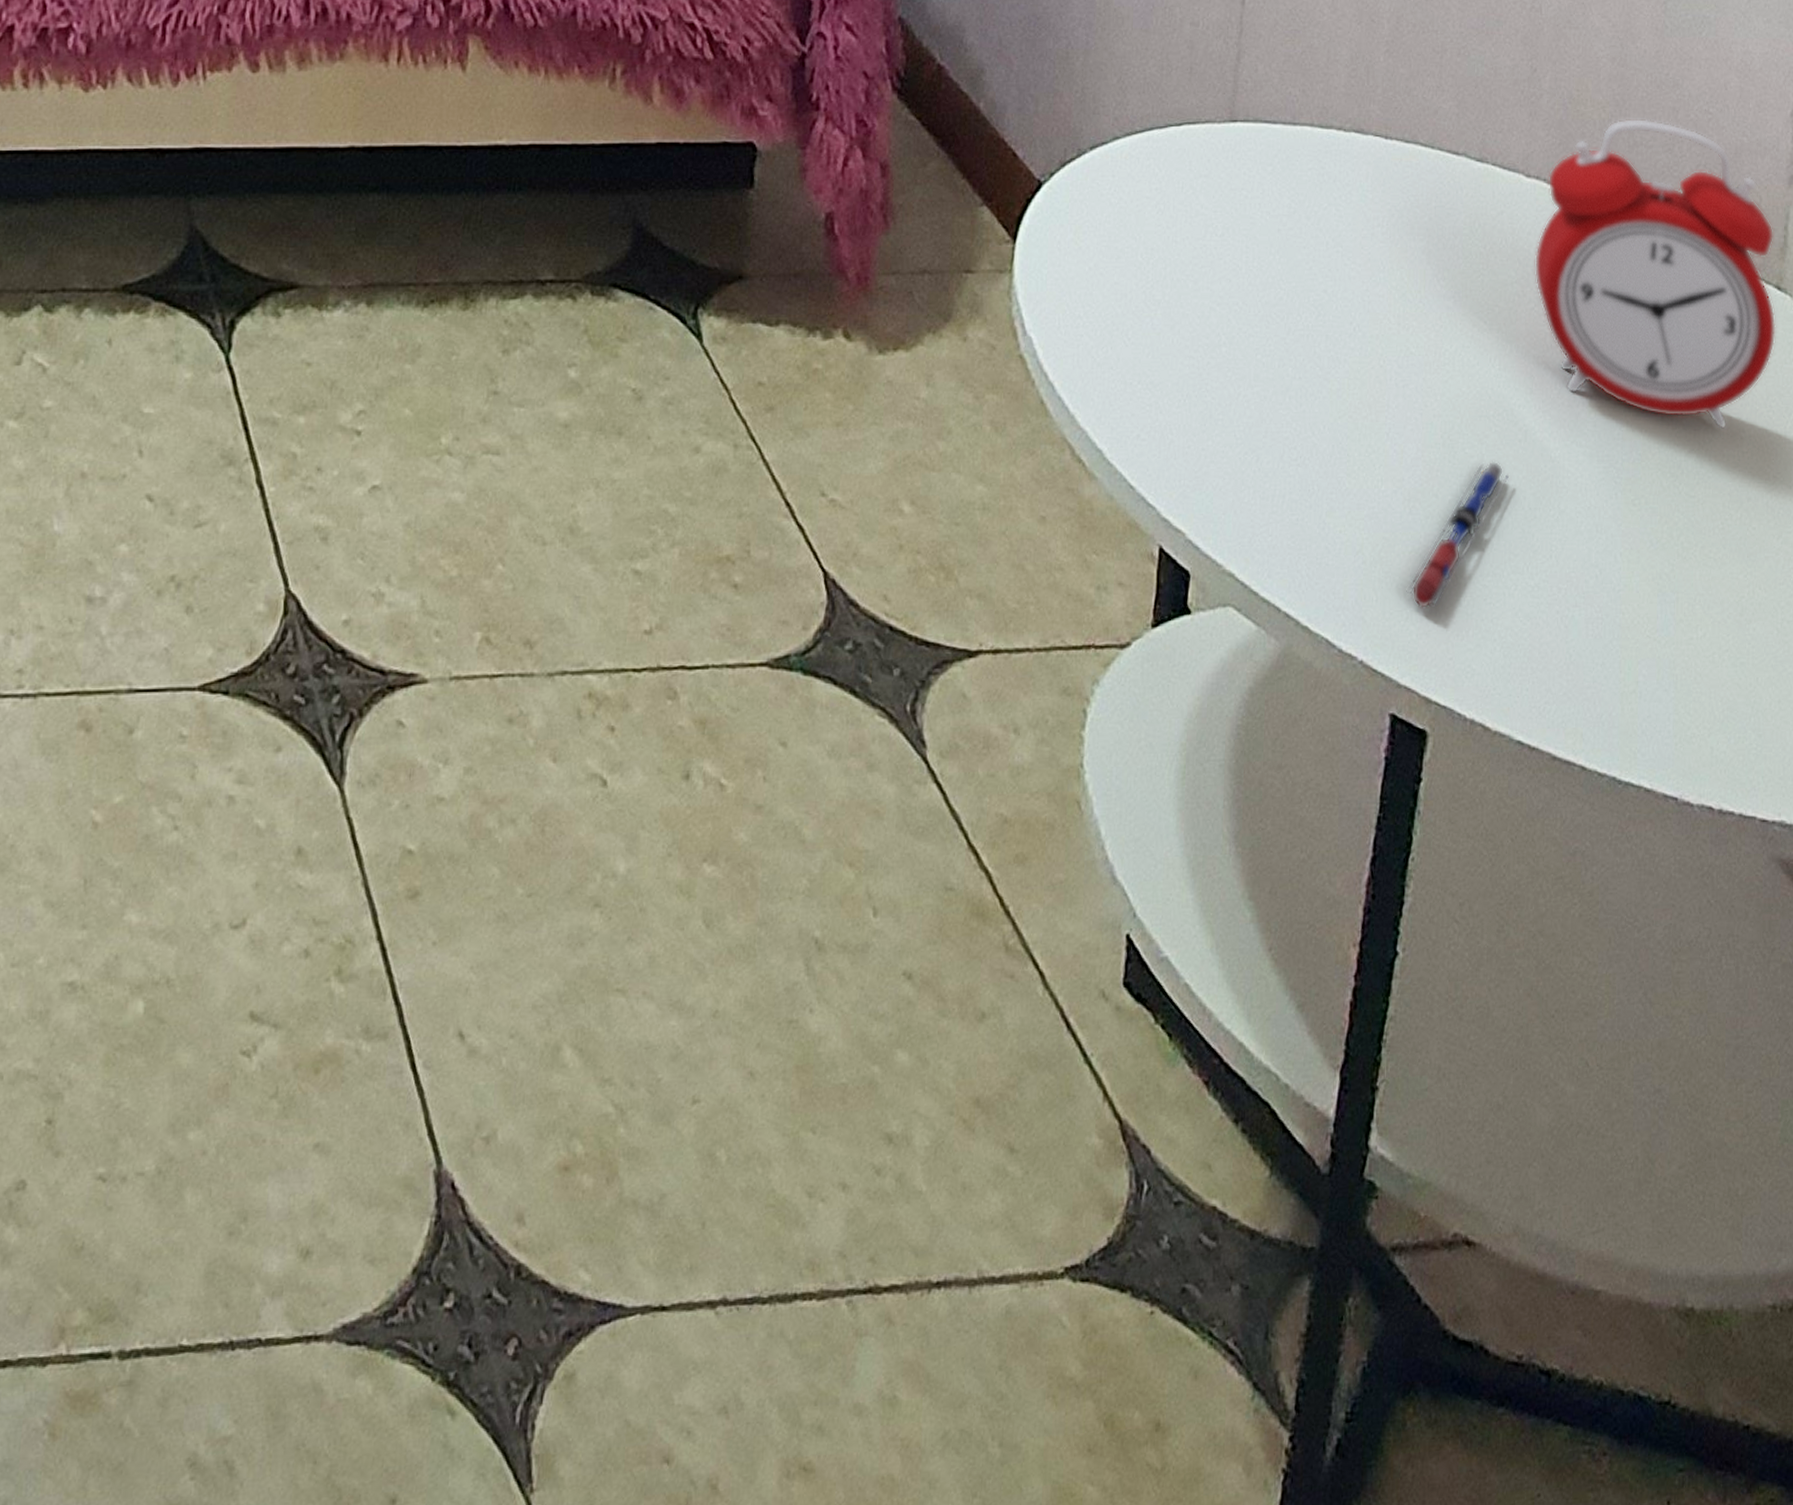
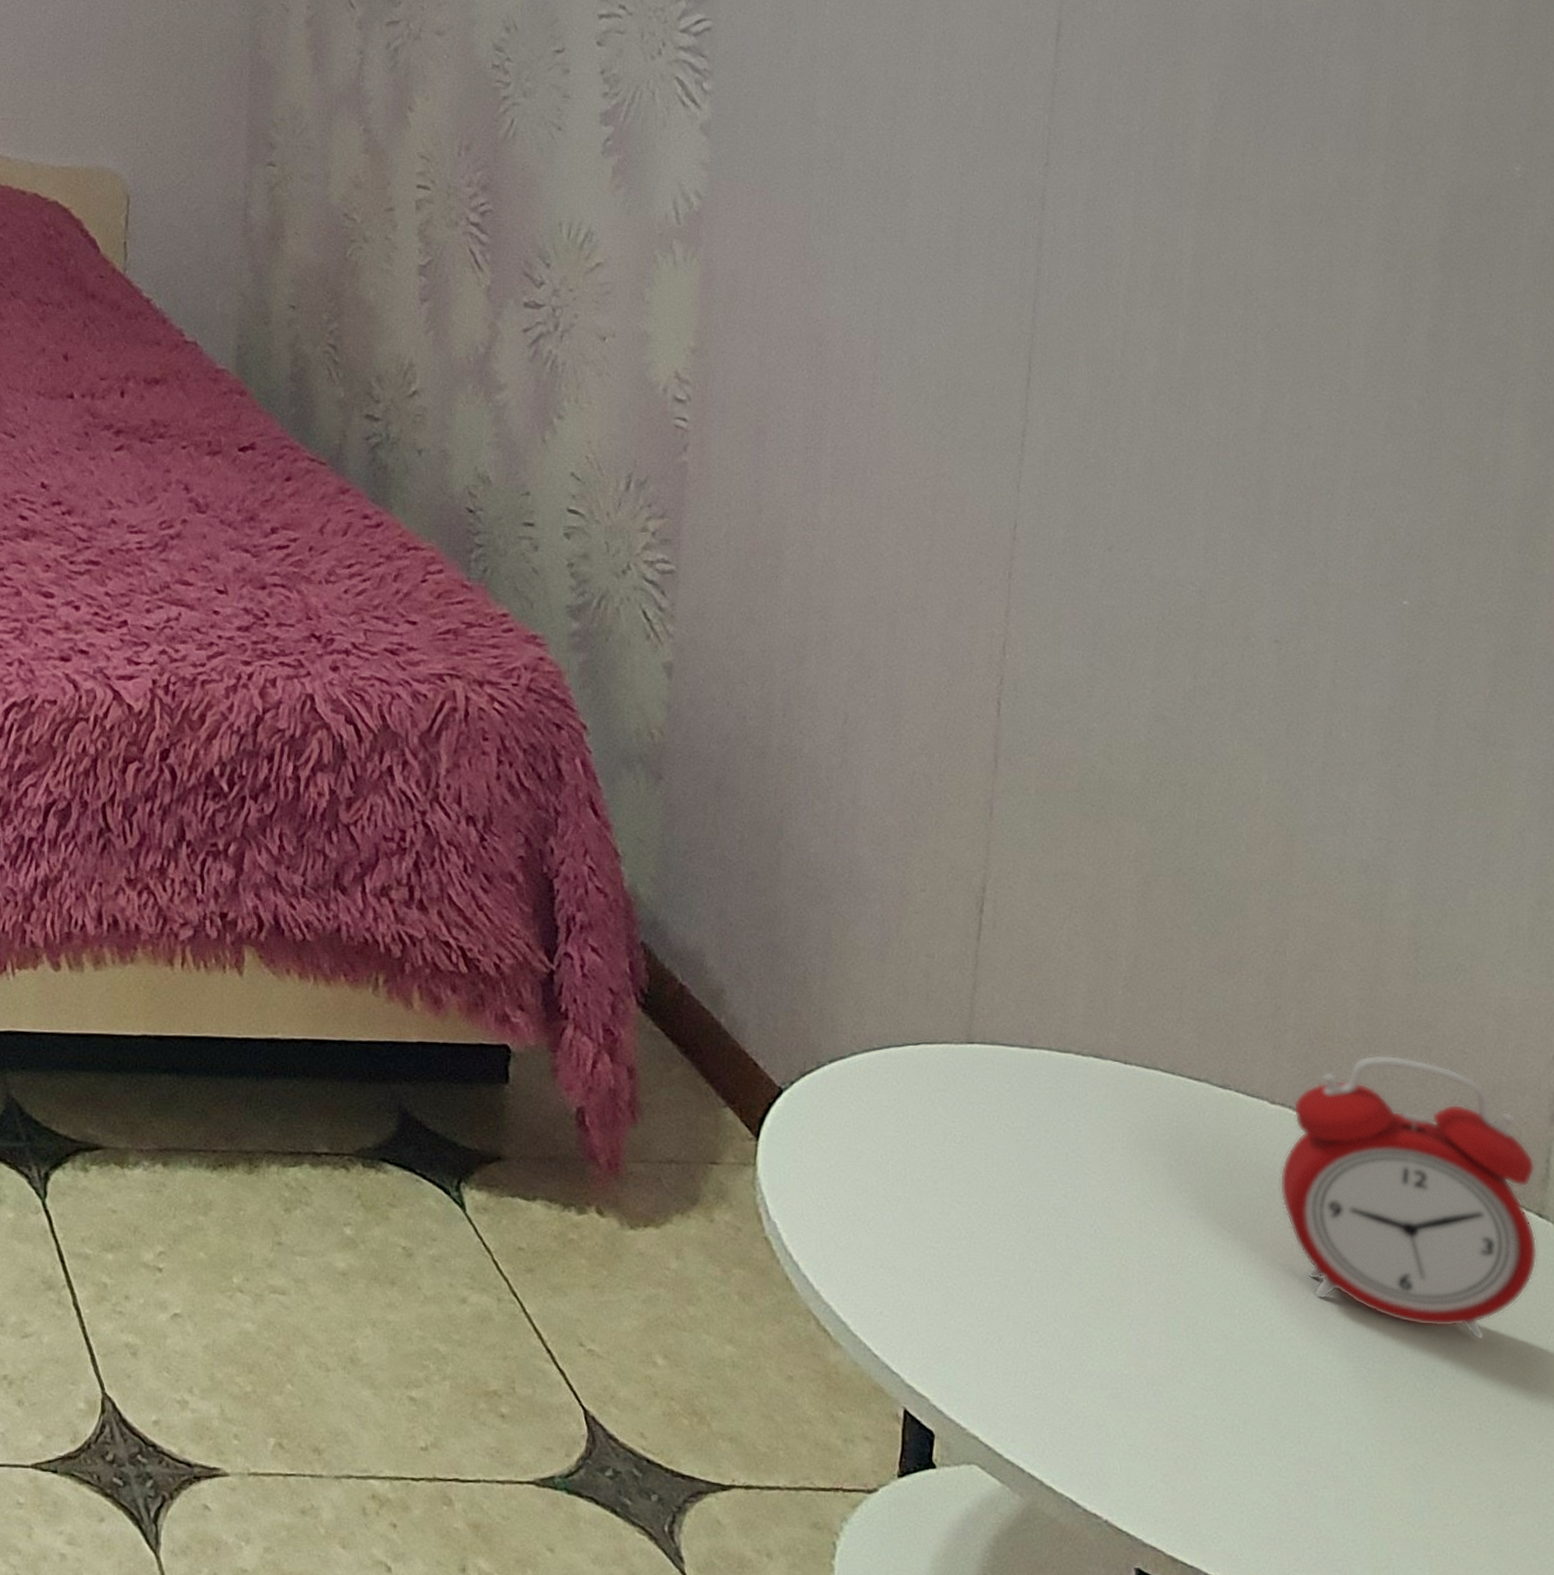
pen: present [1406,460,1509,608] -> none [1151,1354,1255,1479]

